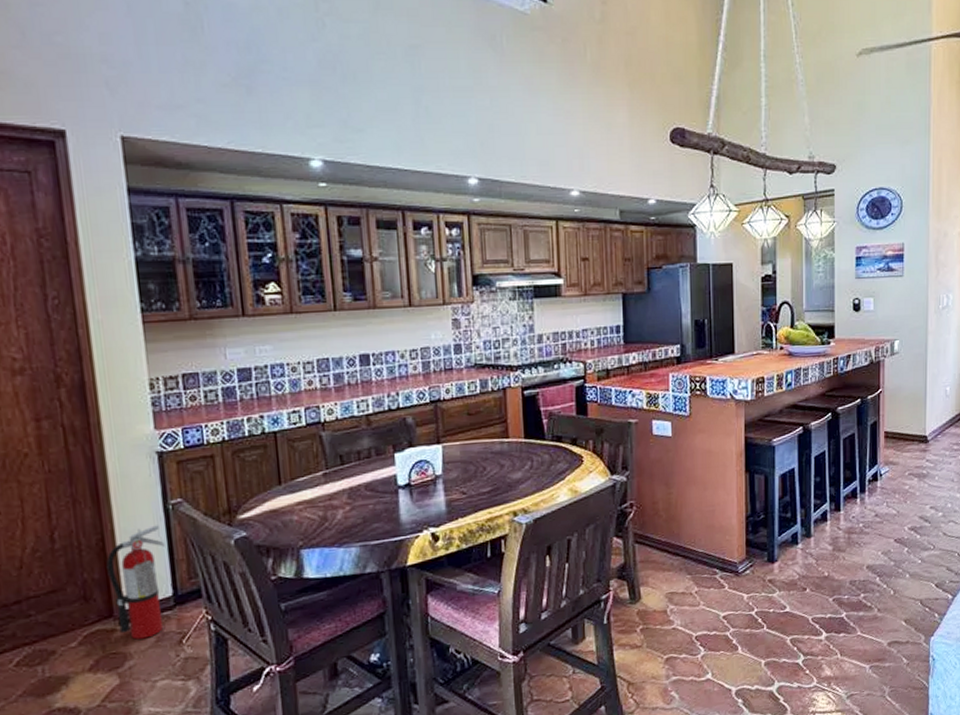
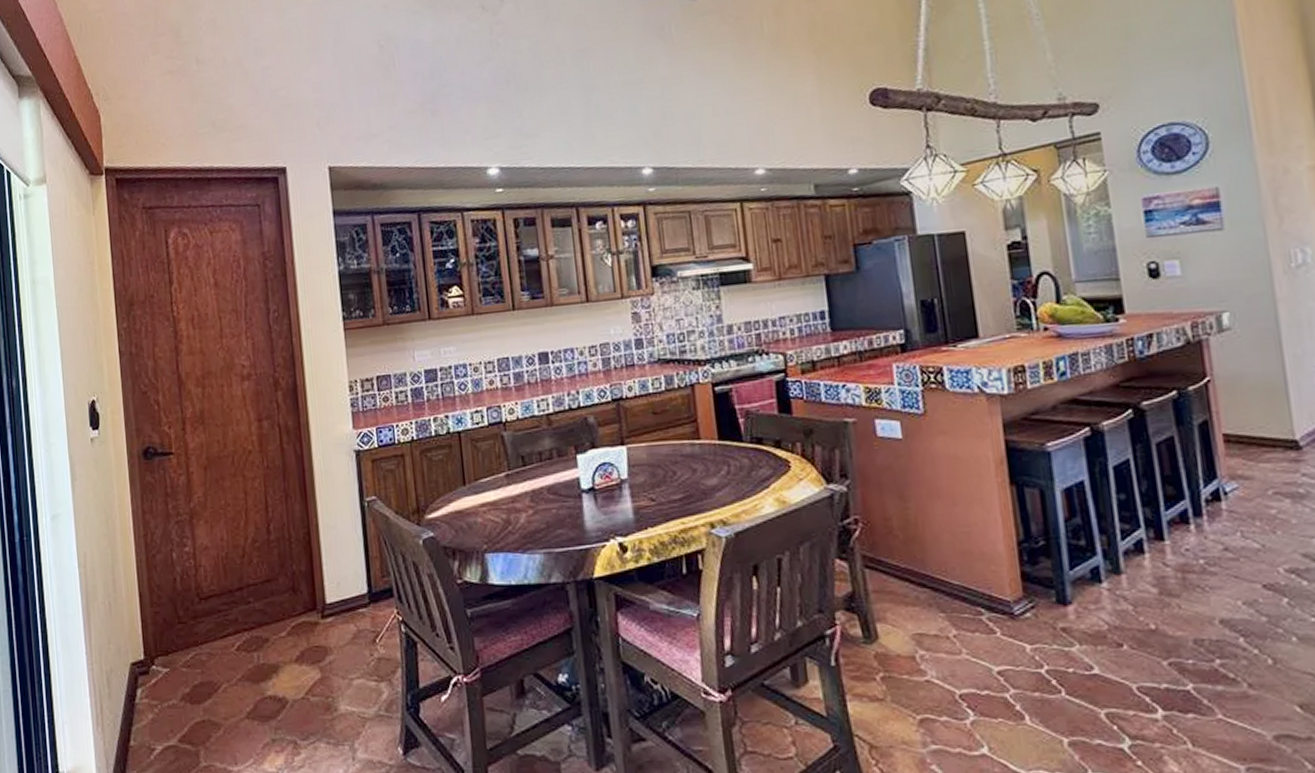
fire extinguisher: present [106,525,165,640] -> none [311,521,361,635]

